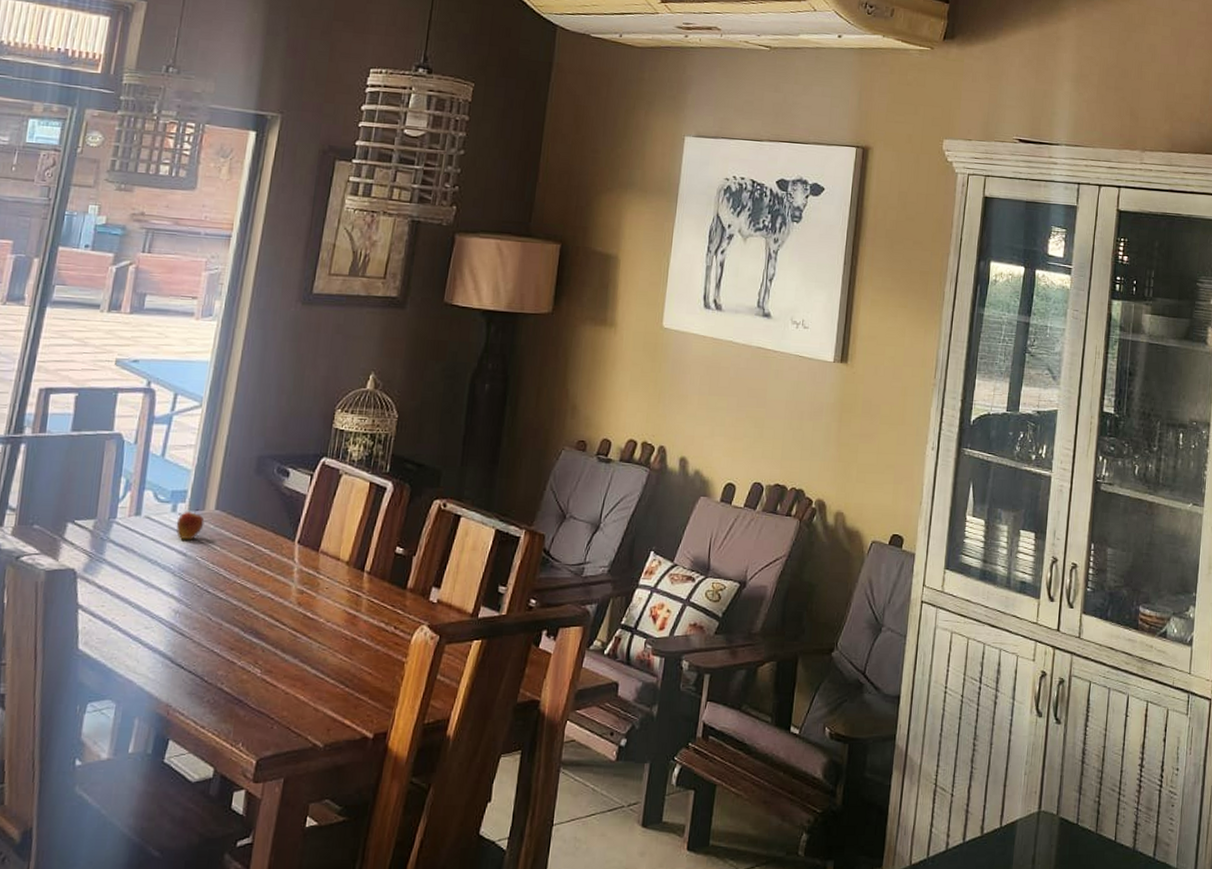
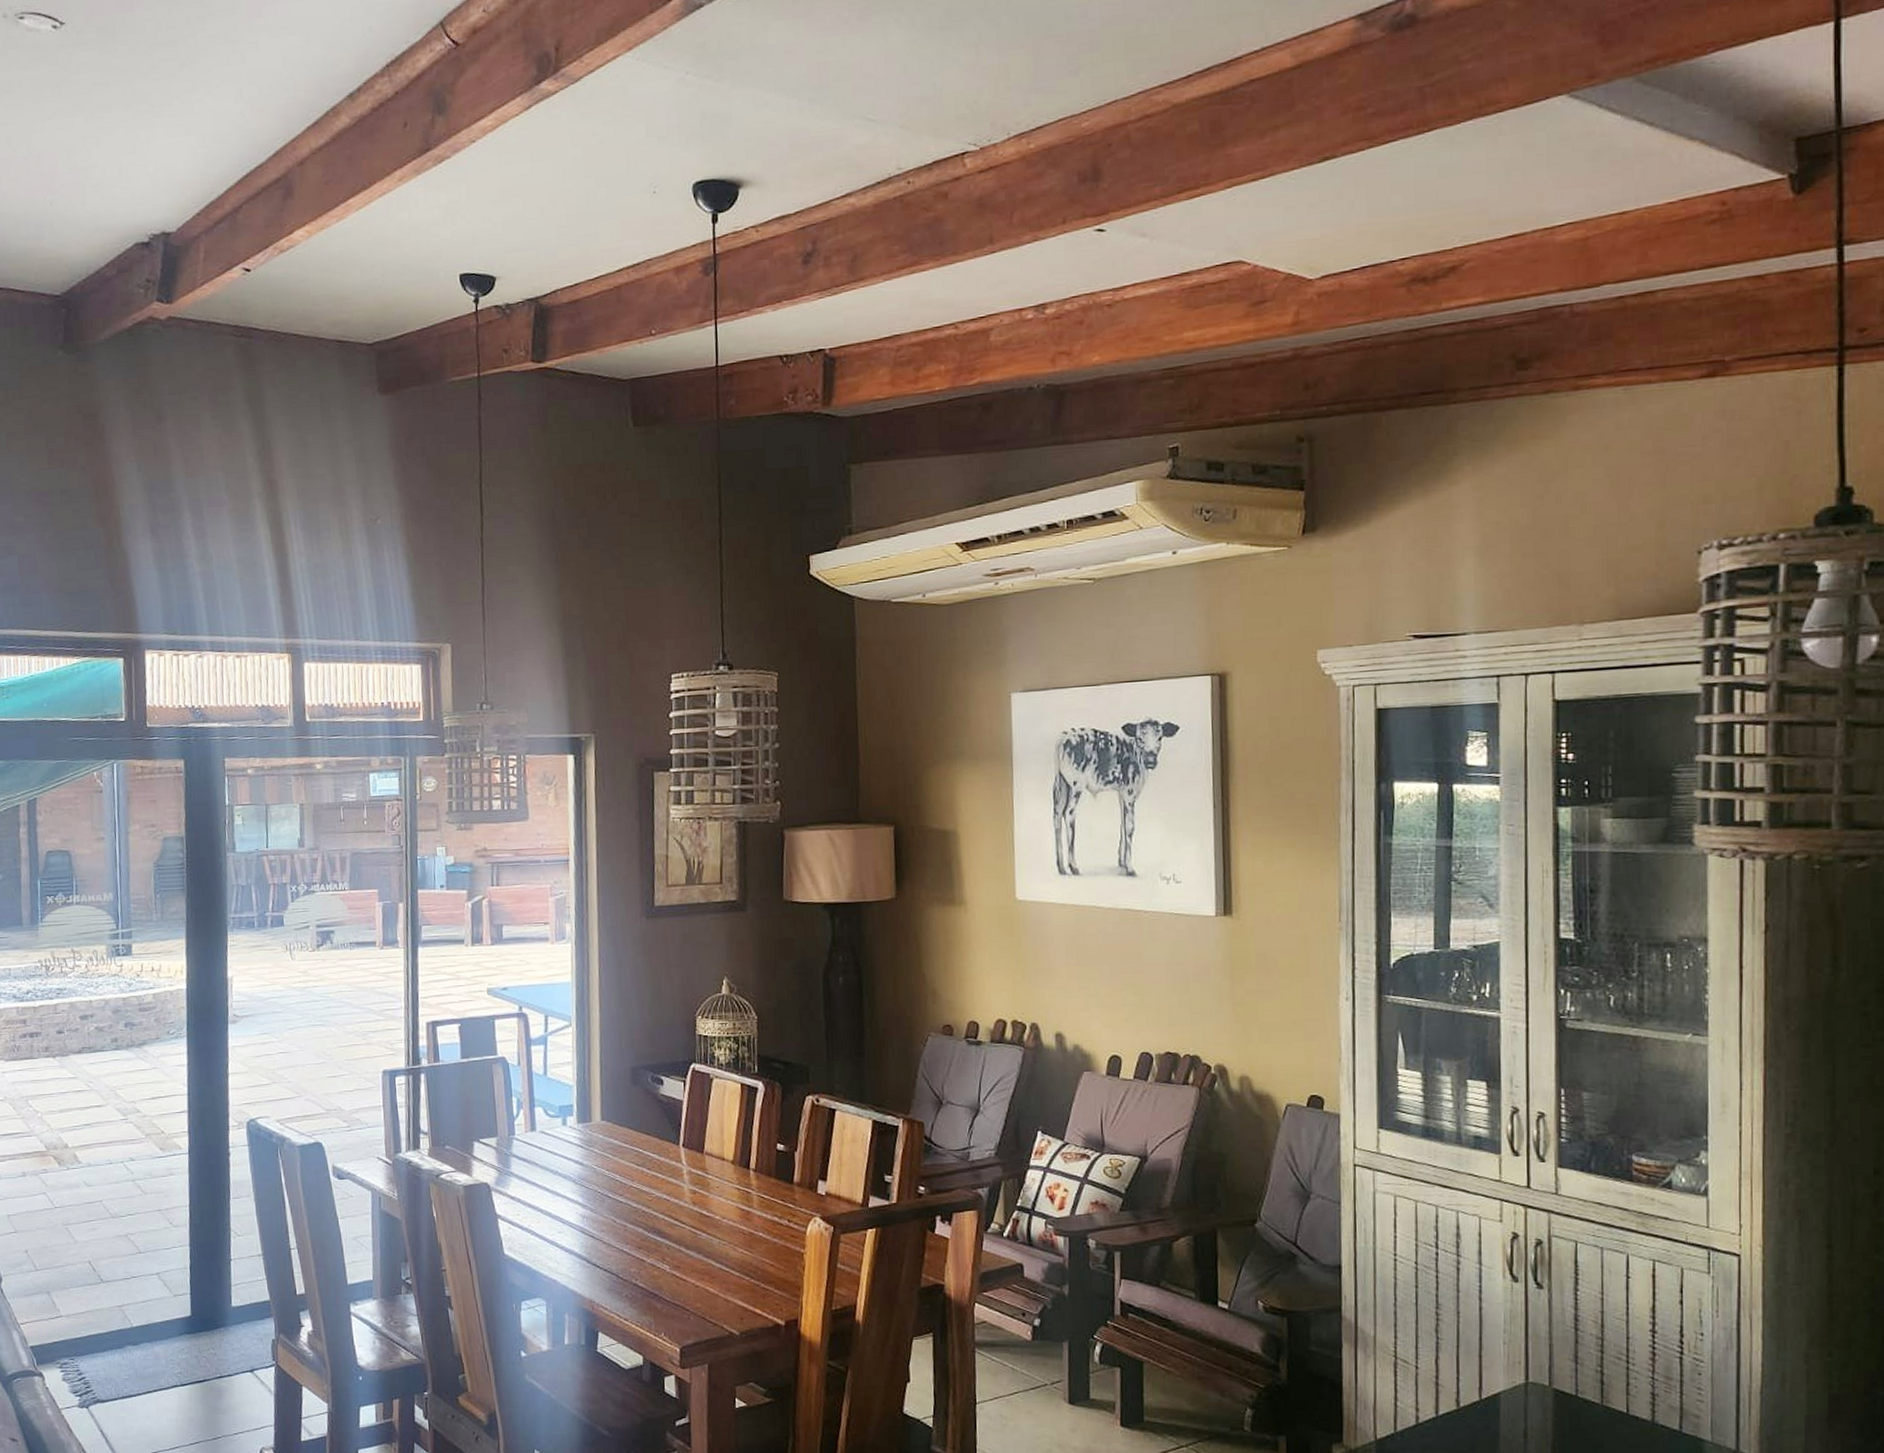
fruit: present [176,509,205,540] -> none [568,1121,594,1151]

